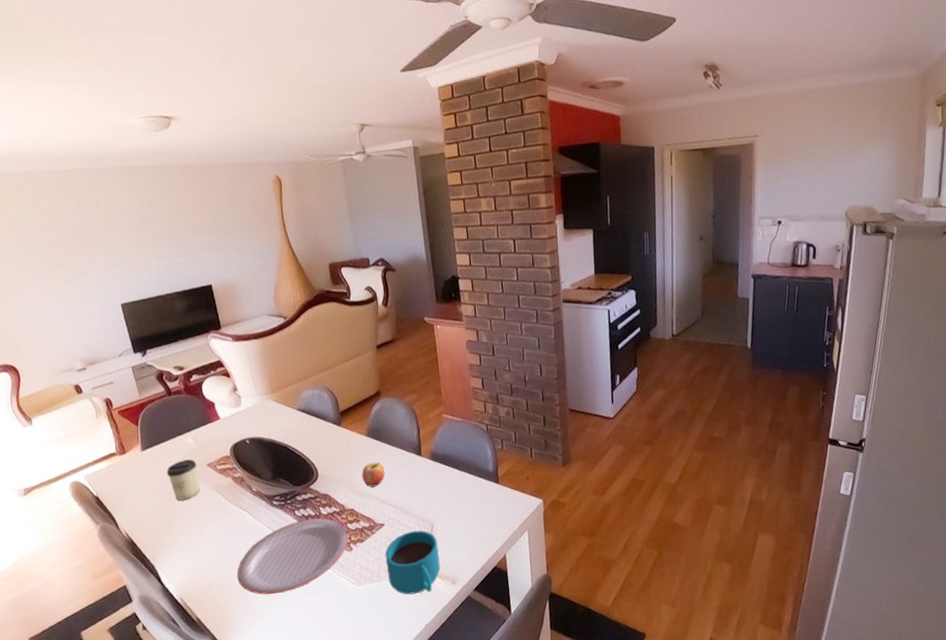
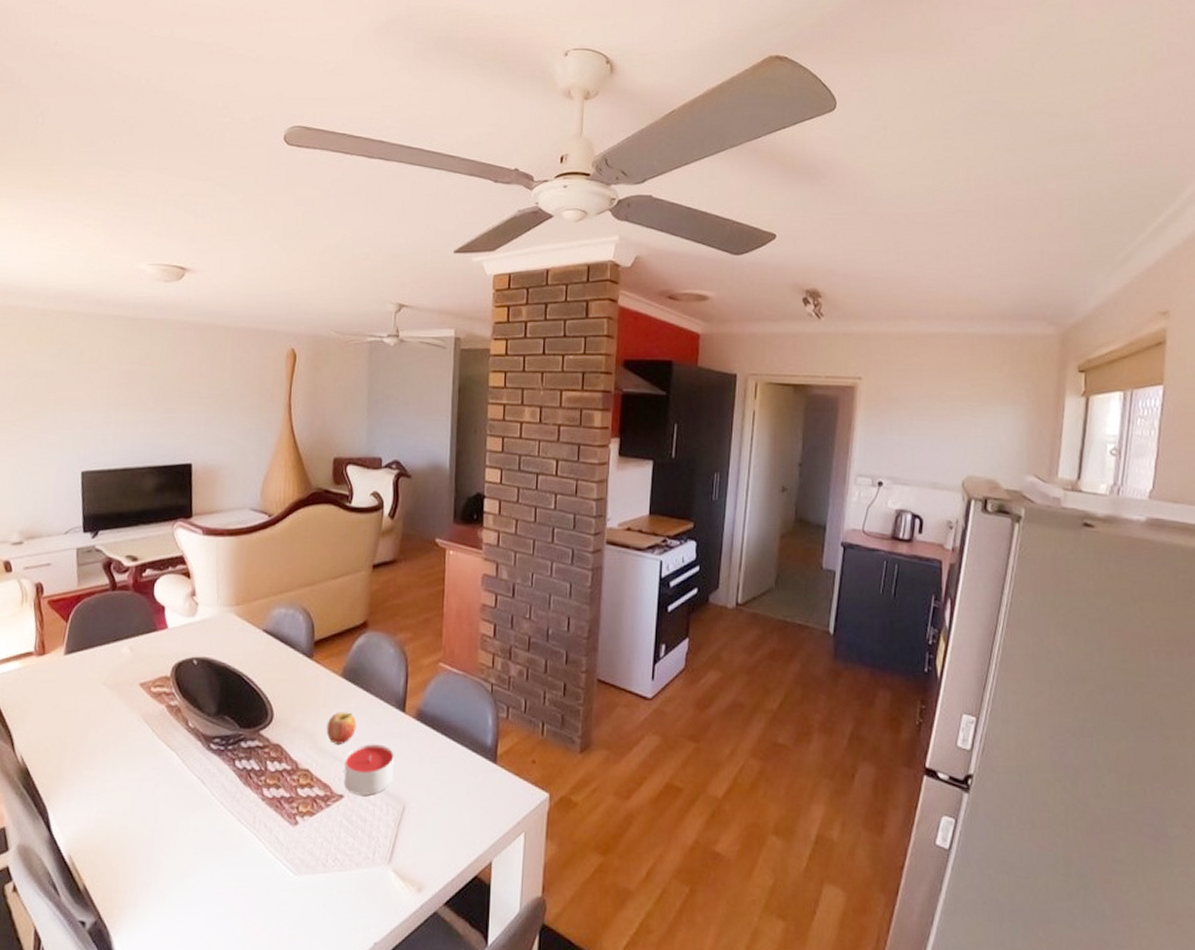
cup: present [166,459,200,501] -> none [88,674,128,727]
plate: present [237,518,349,595] -> none [146,774,296,870]
candle: none [380,482,421,522] -> present [343,744,394,796]
cup: present [385,530,440,595] -> none [337,810,407,899]

